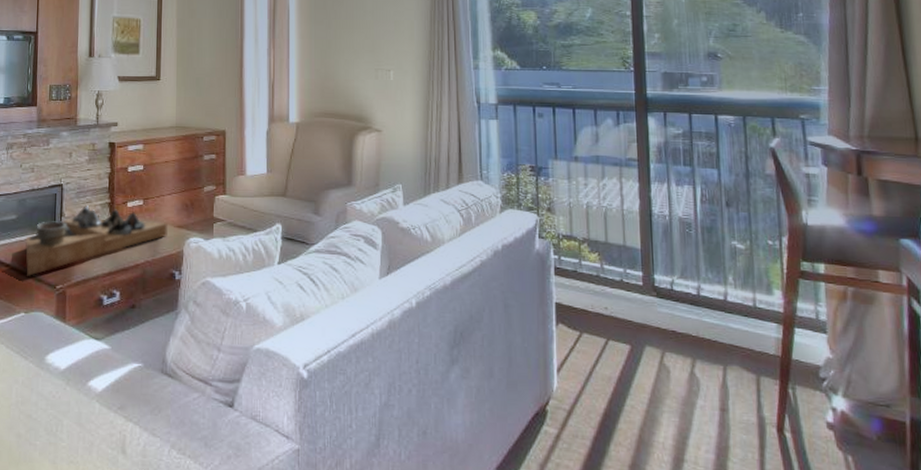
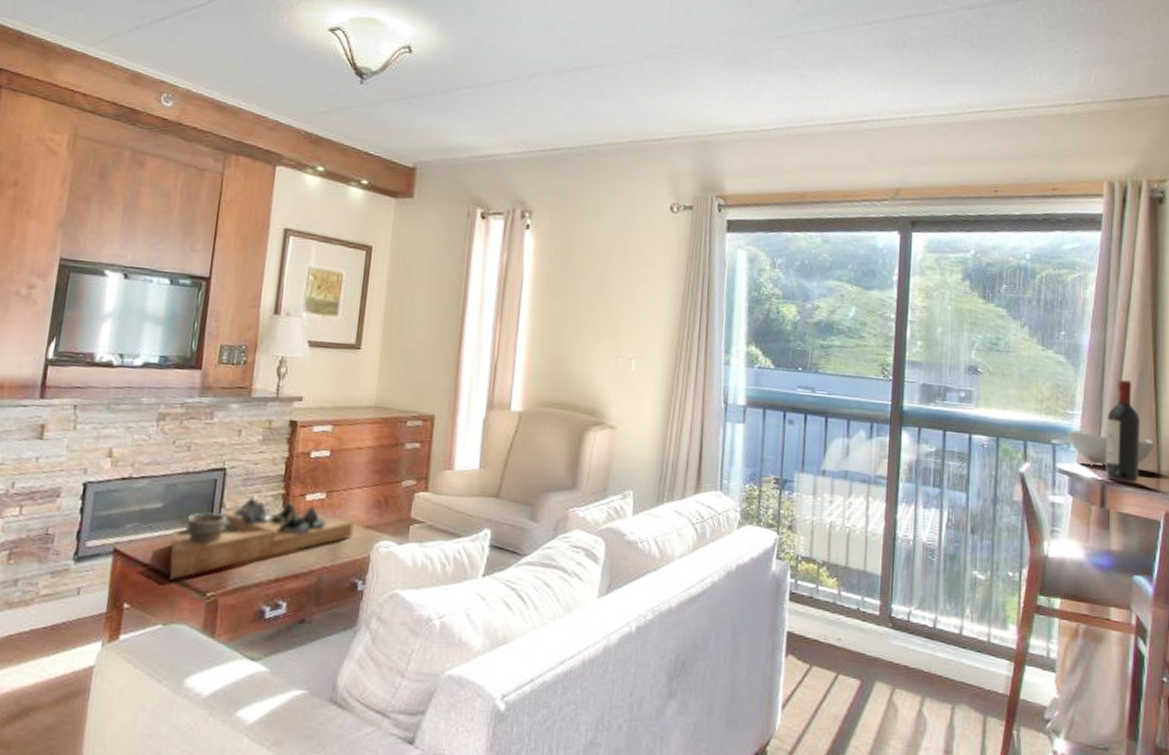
bowl: none [816,104,908,136] -> present [1068,430,1154,466]
wine bottle: none [855,54,895,151] -> present [1105,380,1141,484]

